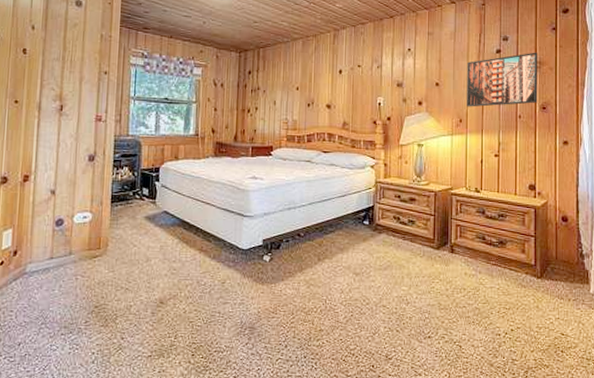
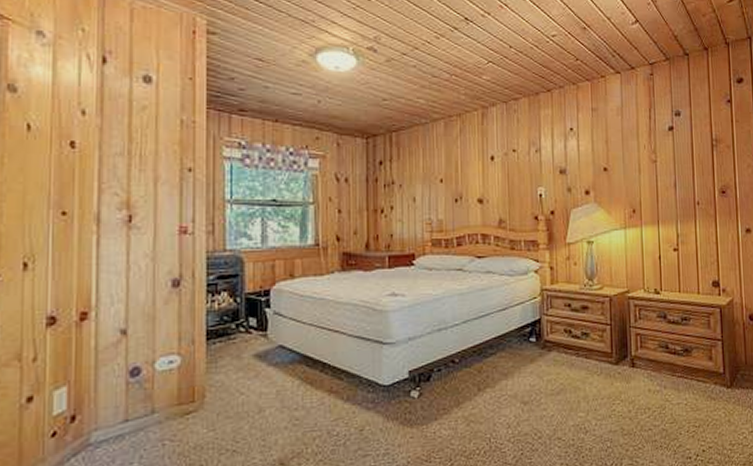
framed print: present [467,52,538,107] -> none [637,128,716,195]

